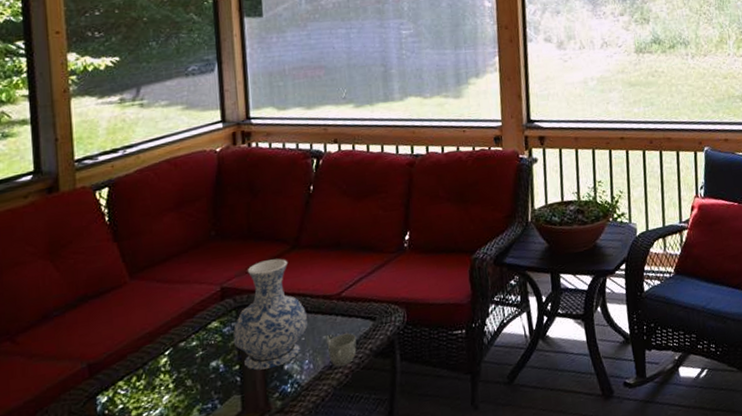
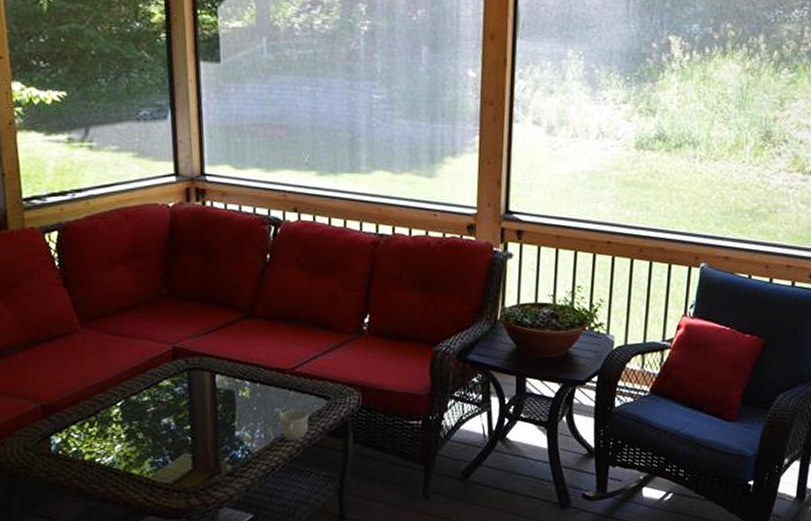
vase: present [233,258,308,371] -> none [184,325,260,433]

